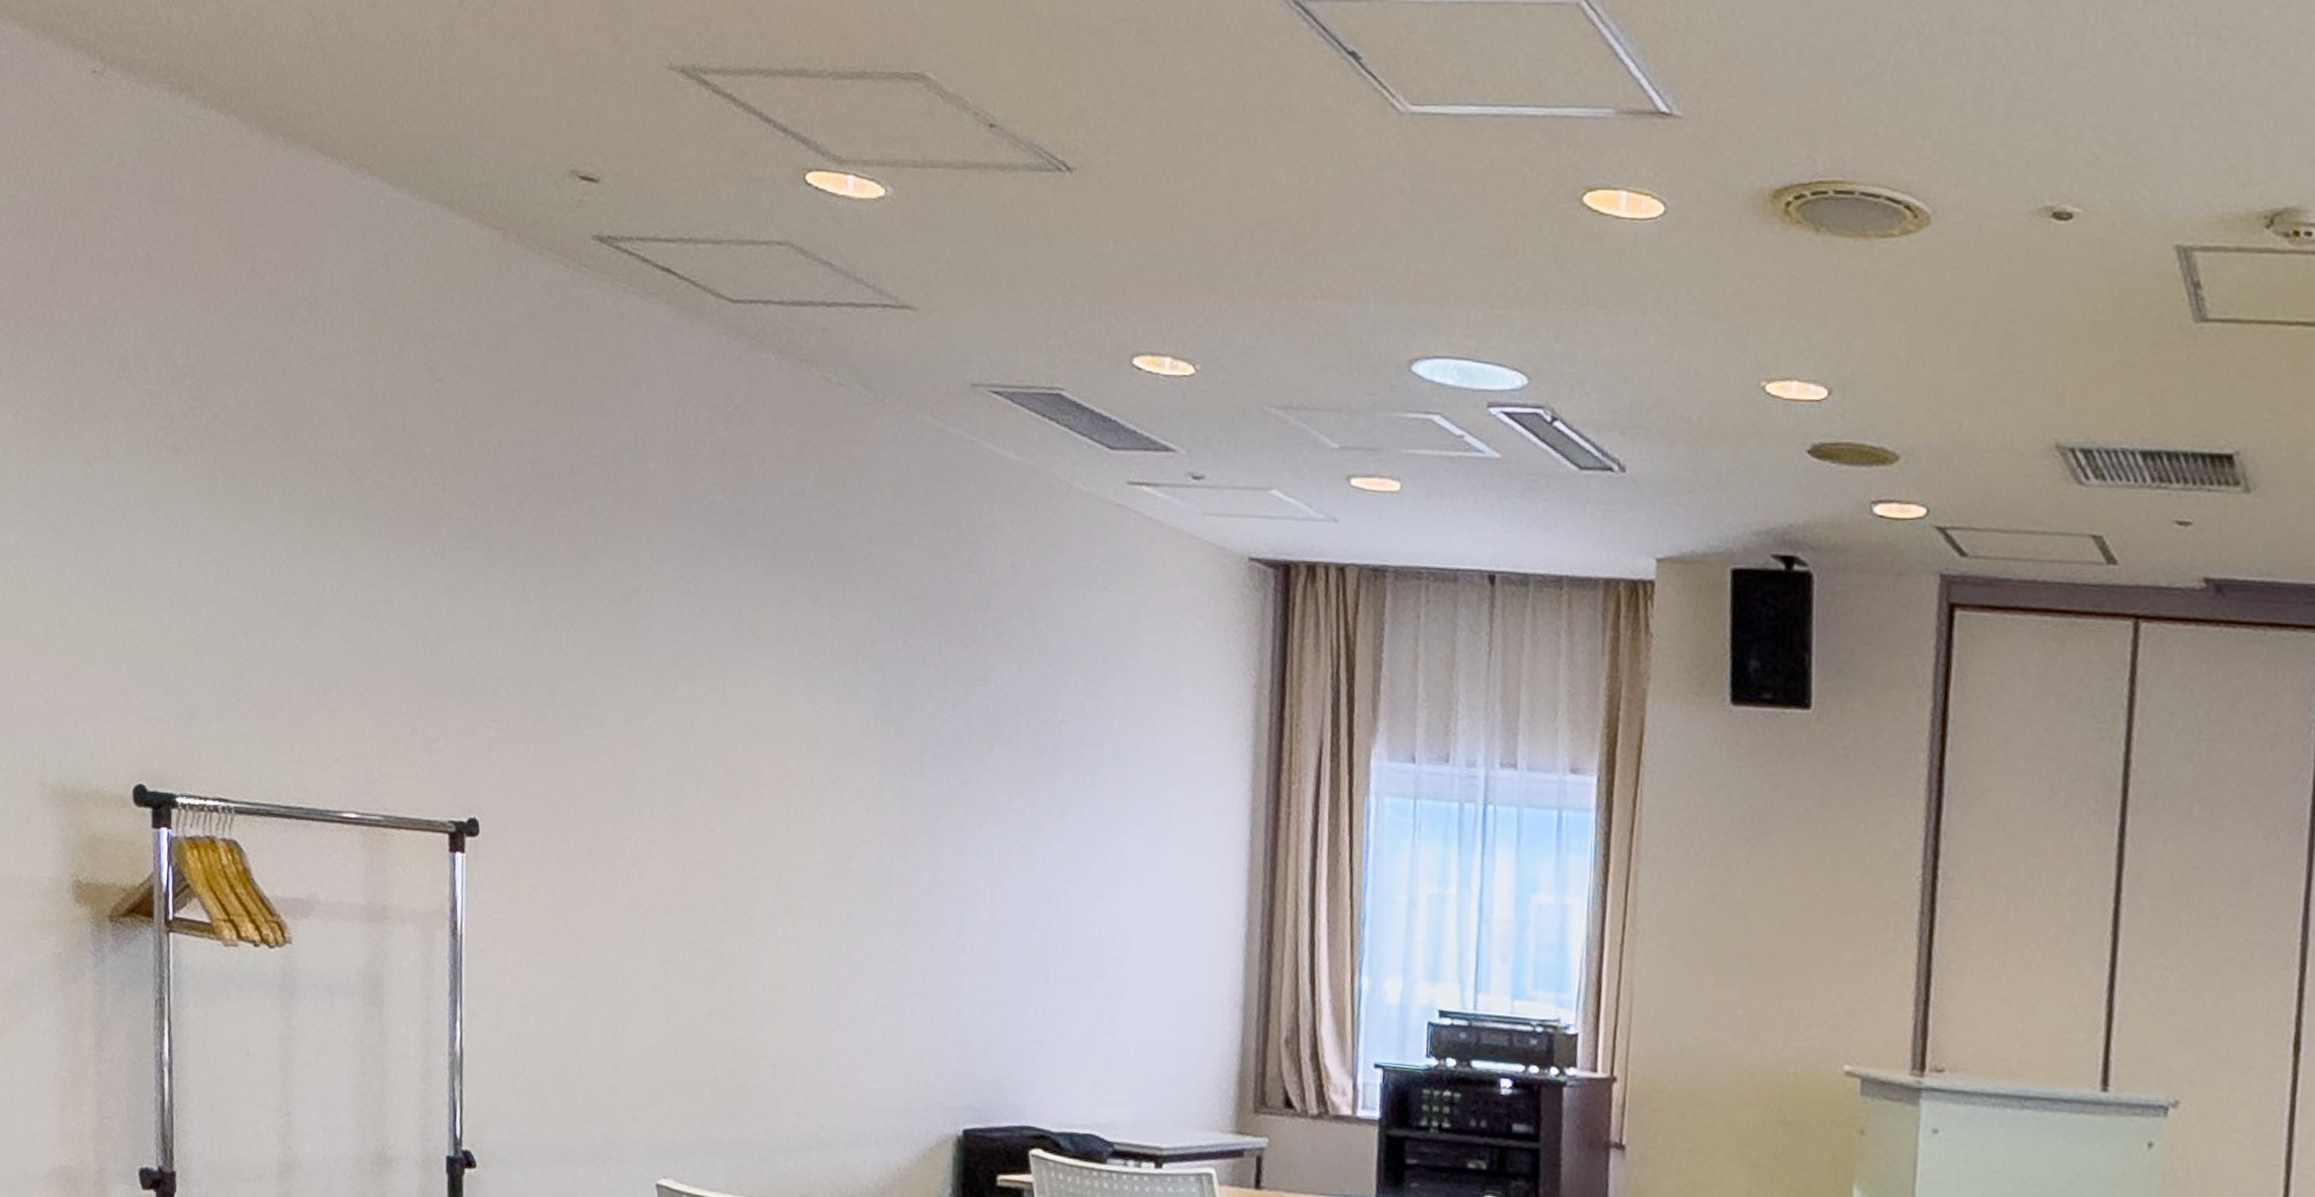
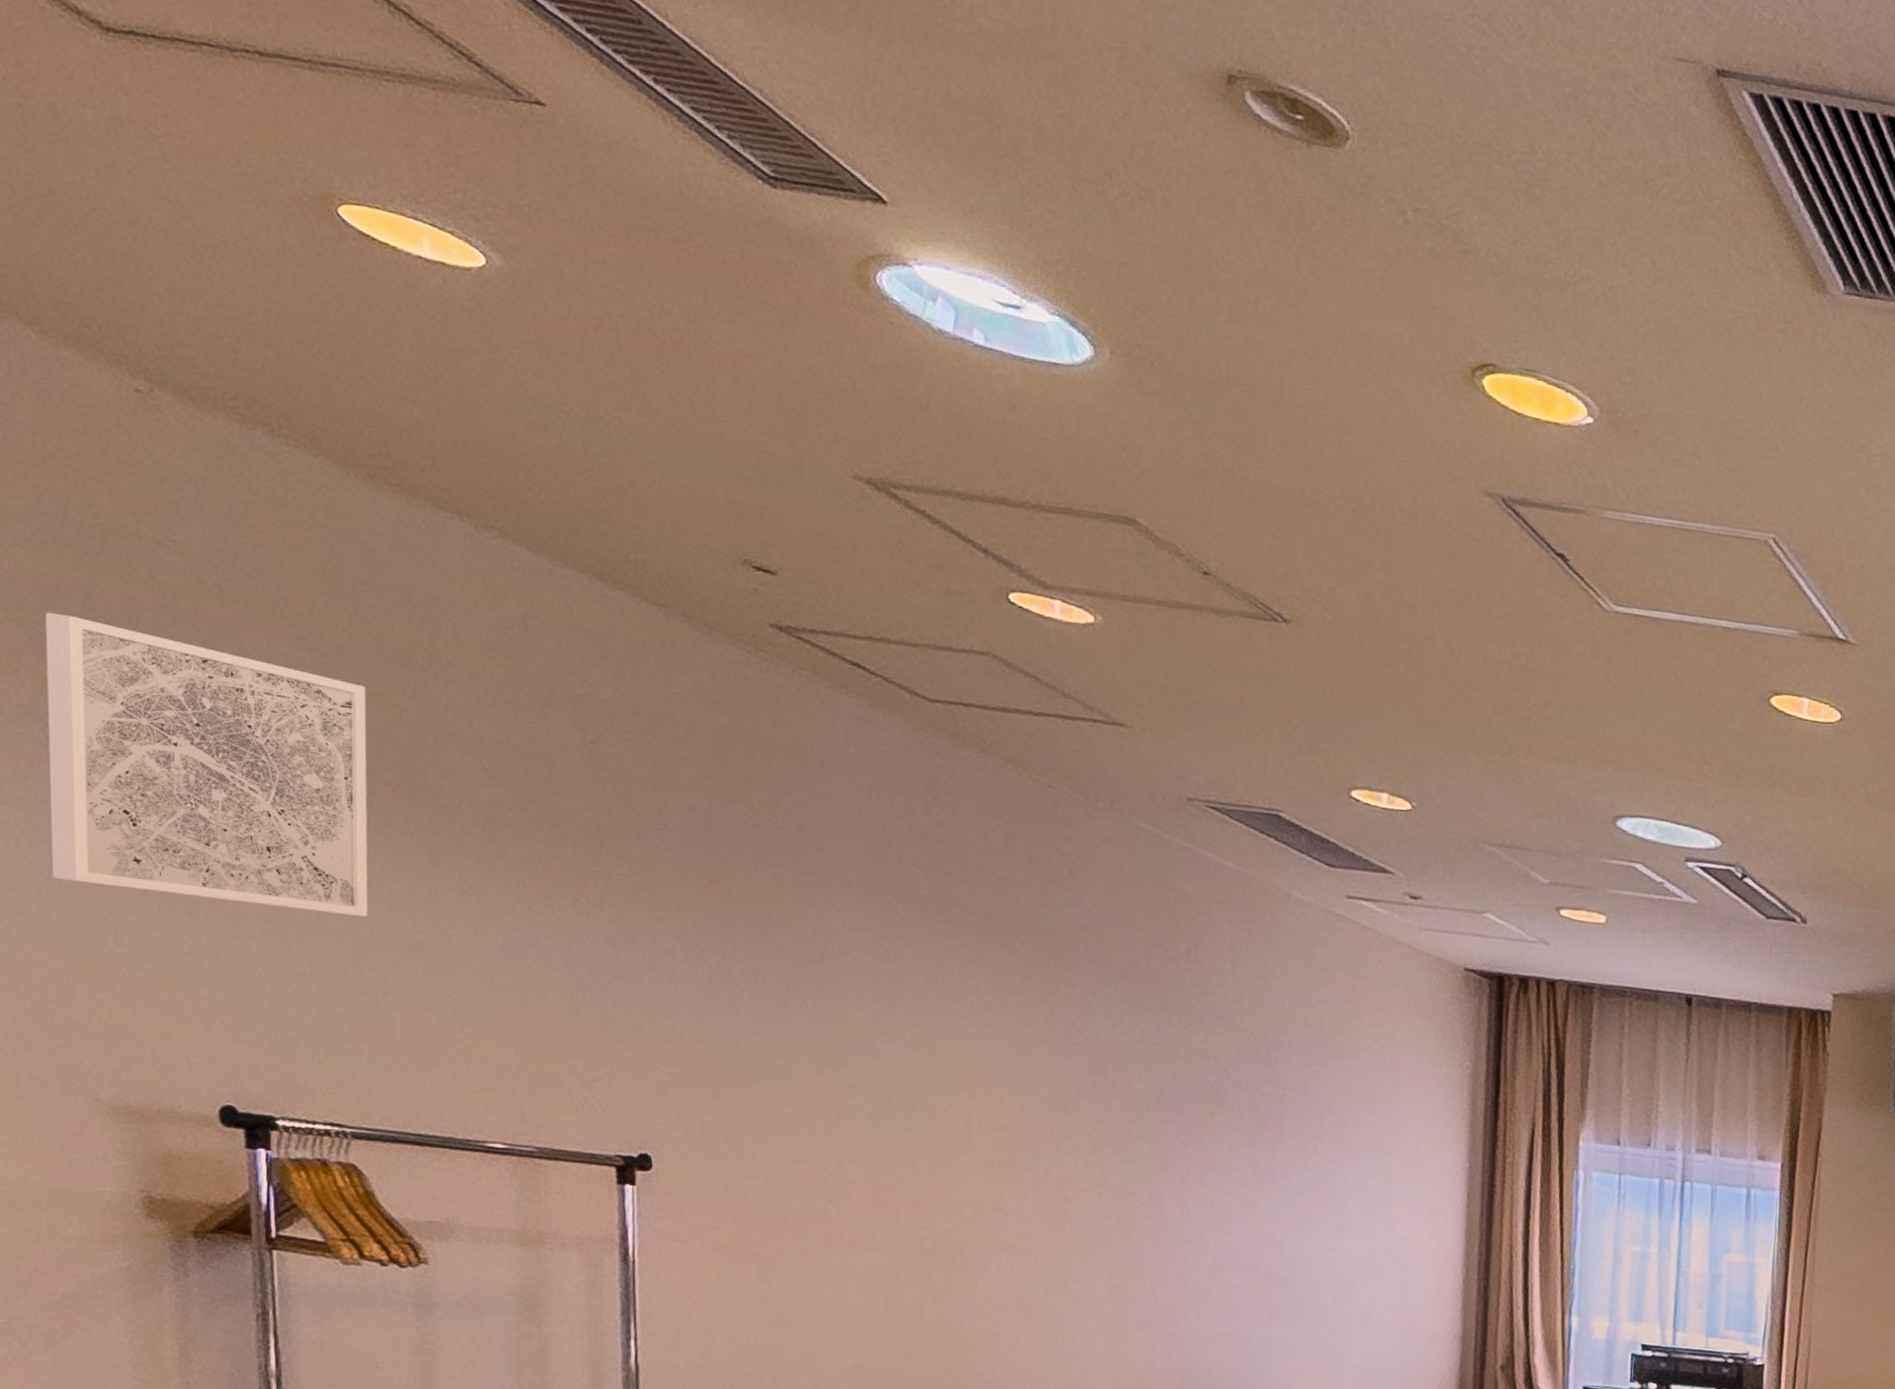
wall art: none [16,300,259,582] -> present [45,612,368,917]

